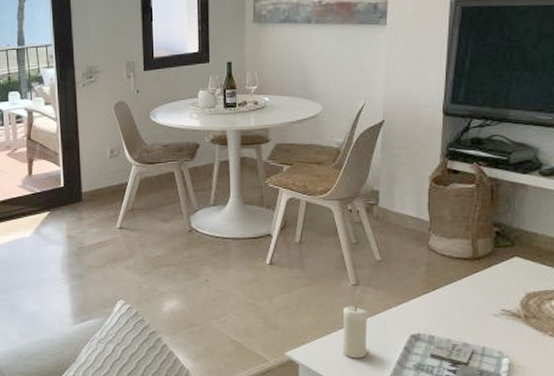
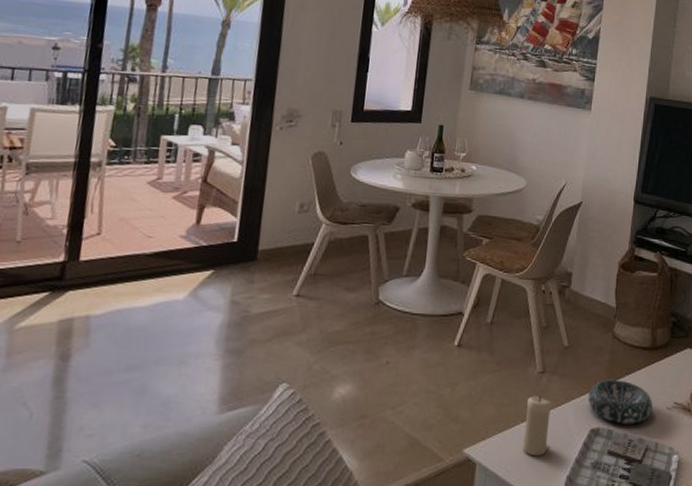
decorative bowl: none [405,289,477,330] -> present [587,379,652,424]

